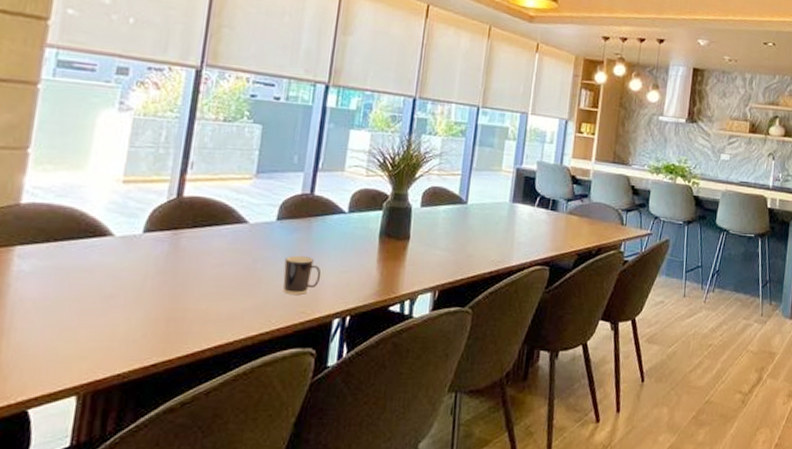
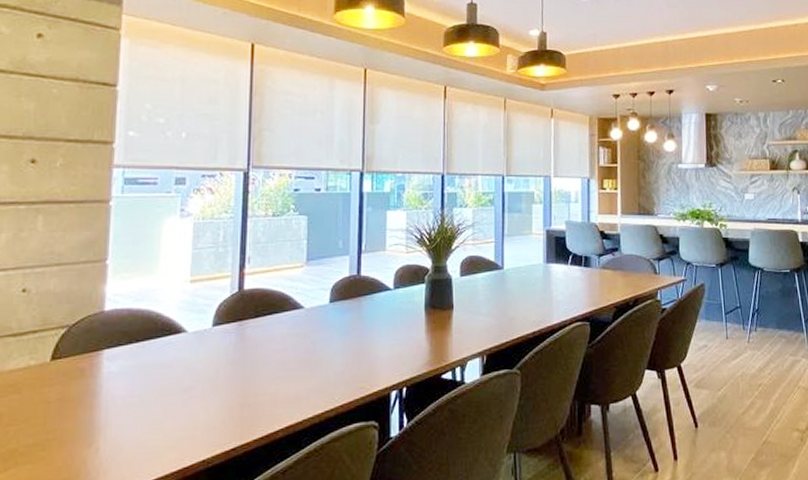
mug: present [283,256,322,294] -> none [341,334,375,371]

